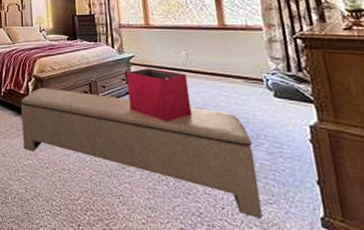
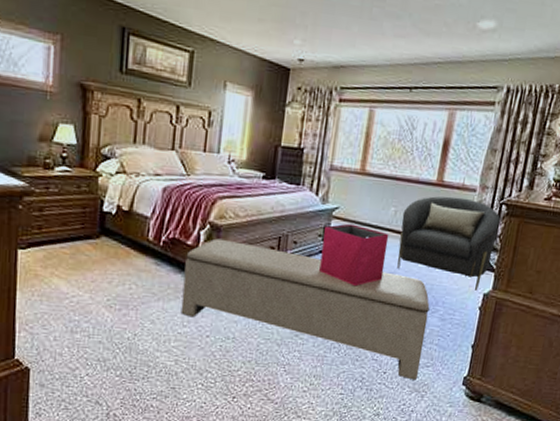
armchair: none [194,37,305,123] -> present [397,196,500,291]

